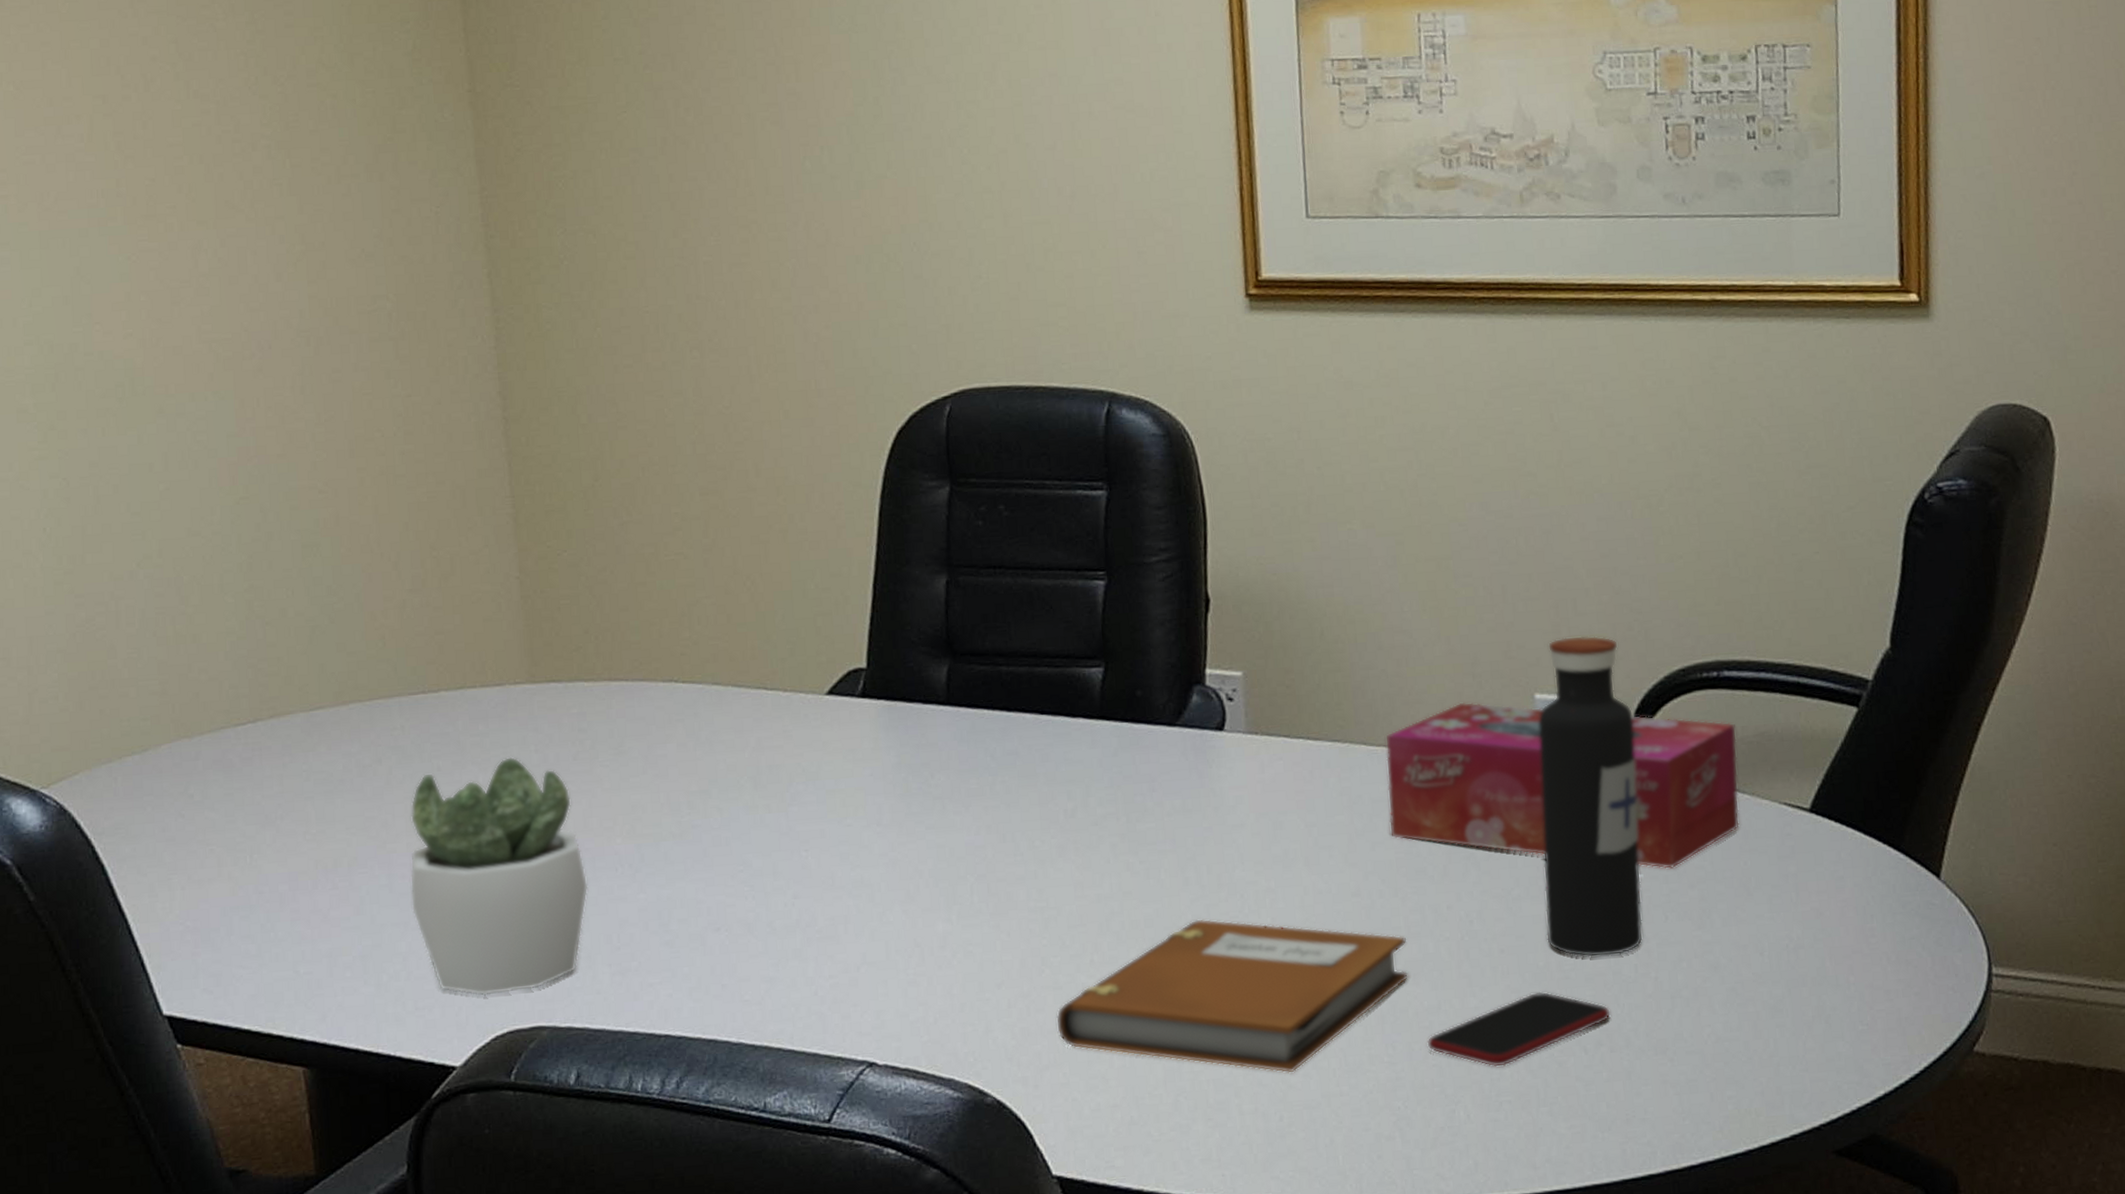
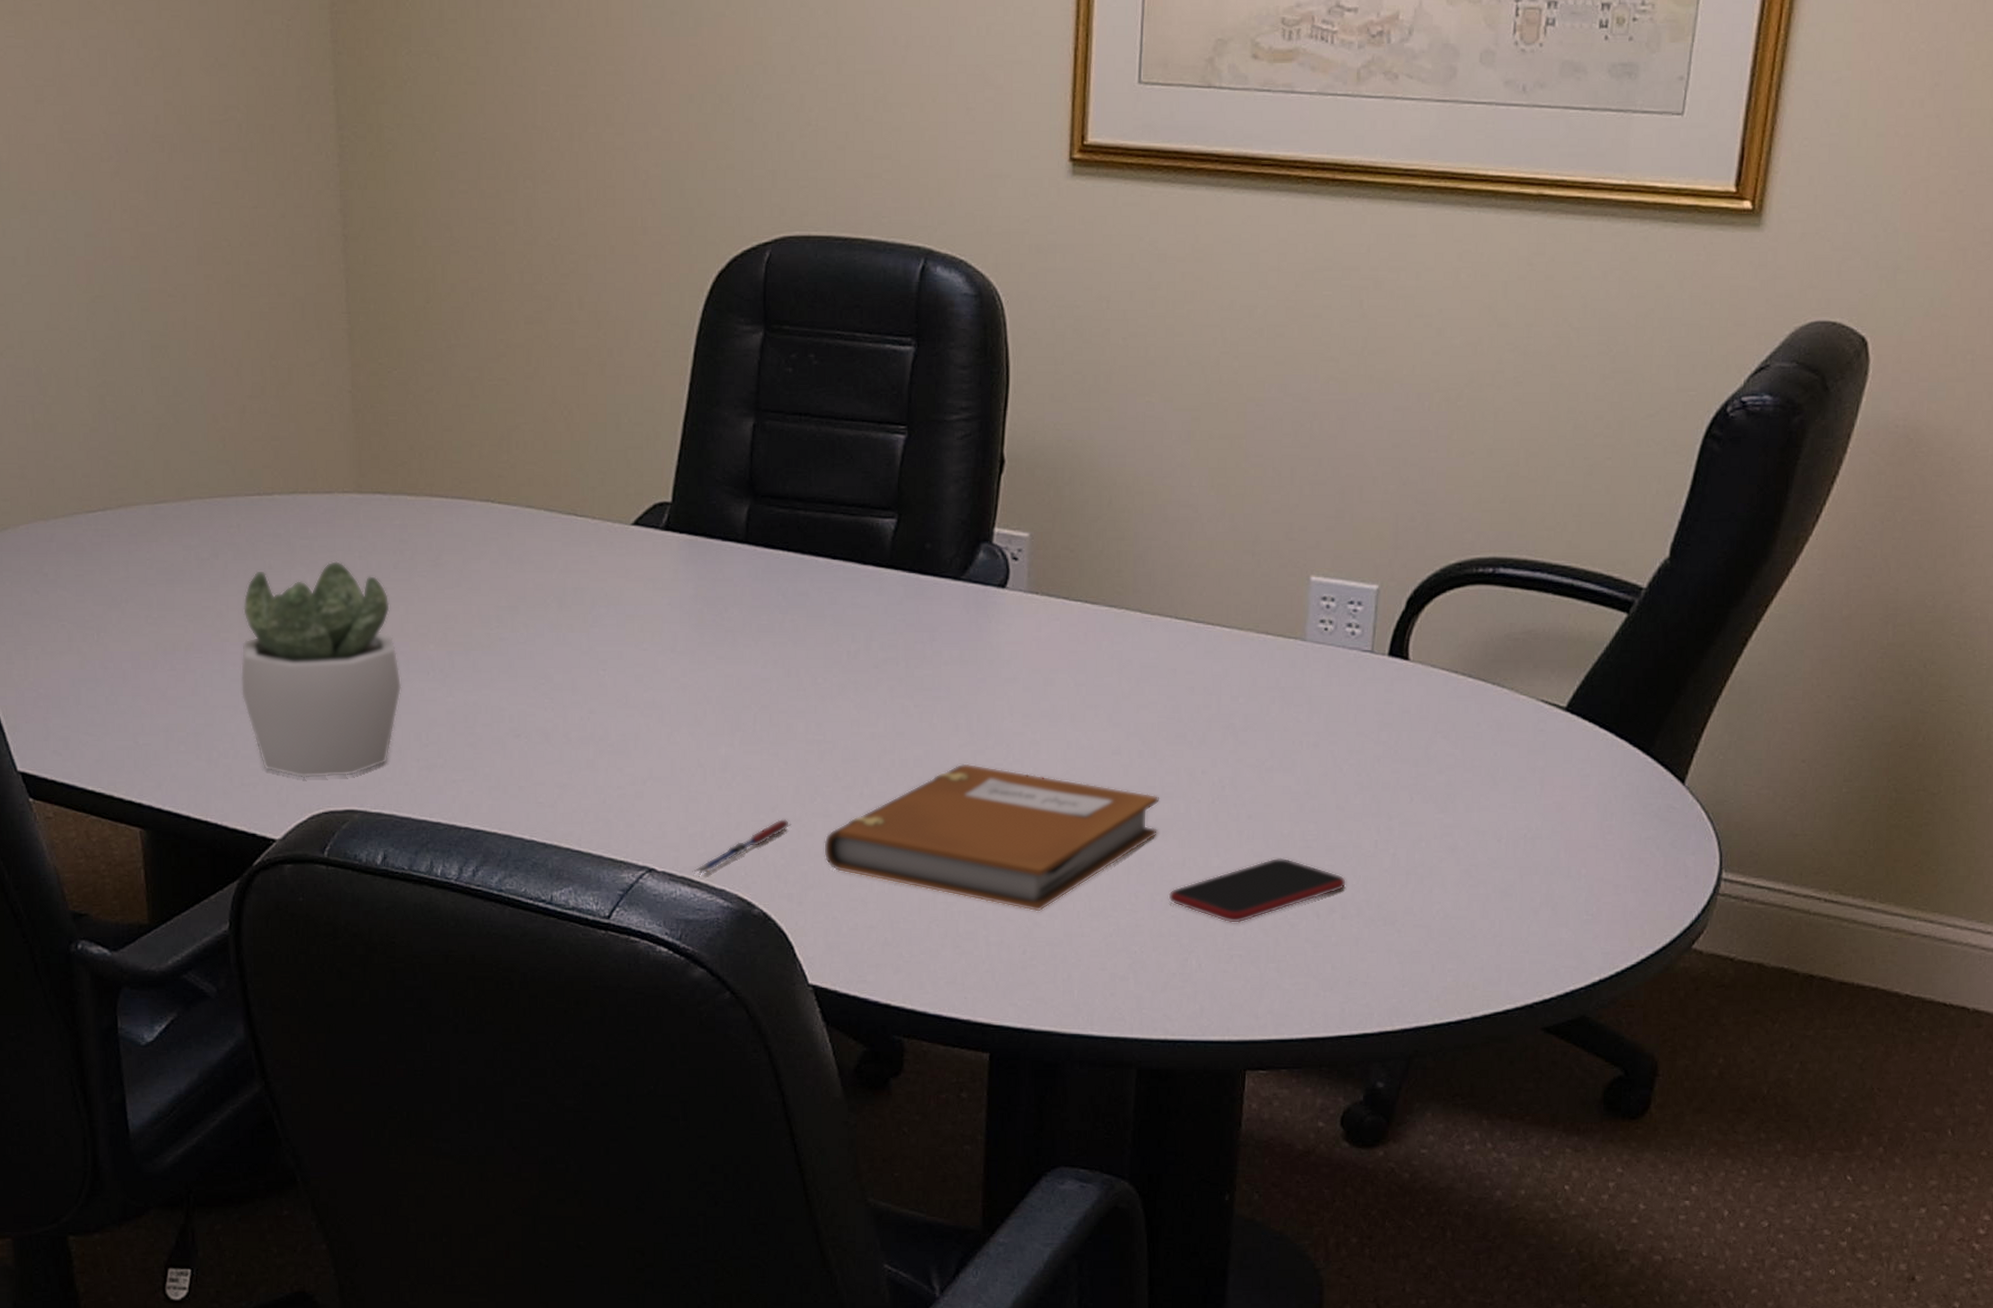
pen: none [916,995,1020,1065] -> present [692,818,792,875]
tissue box: present [1385,702,1740,870] -> none [1154,579,1505,754]
water bottle: present [1538,635,1644,958] -> none [1294,523,1405,831]

